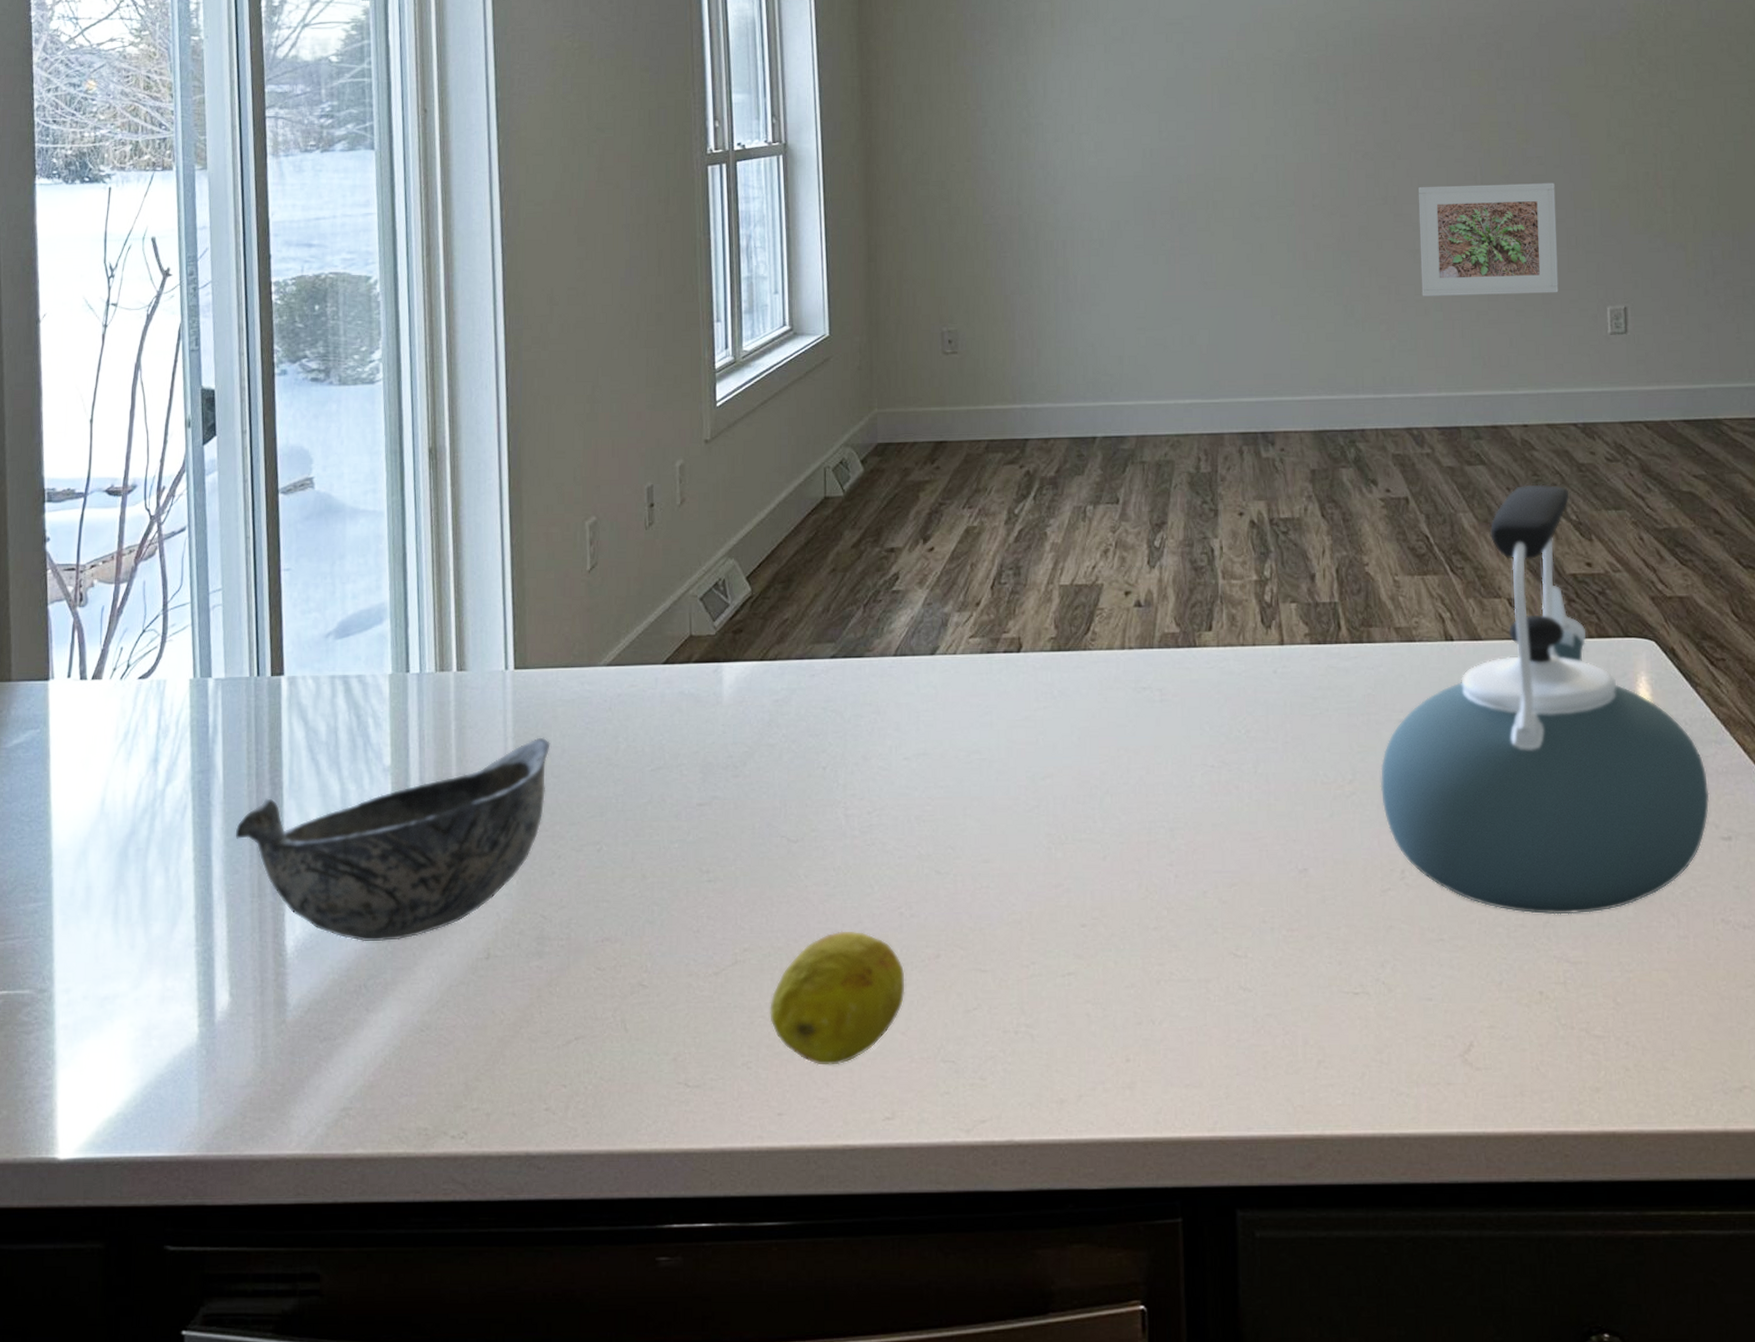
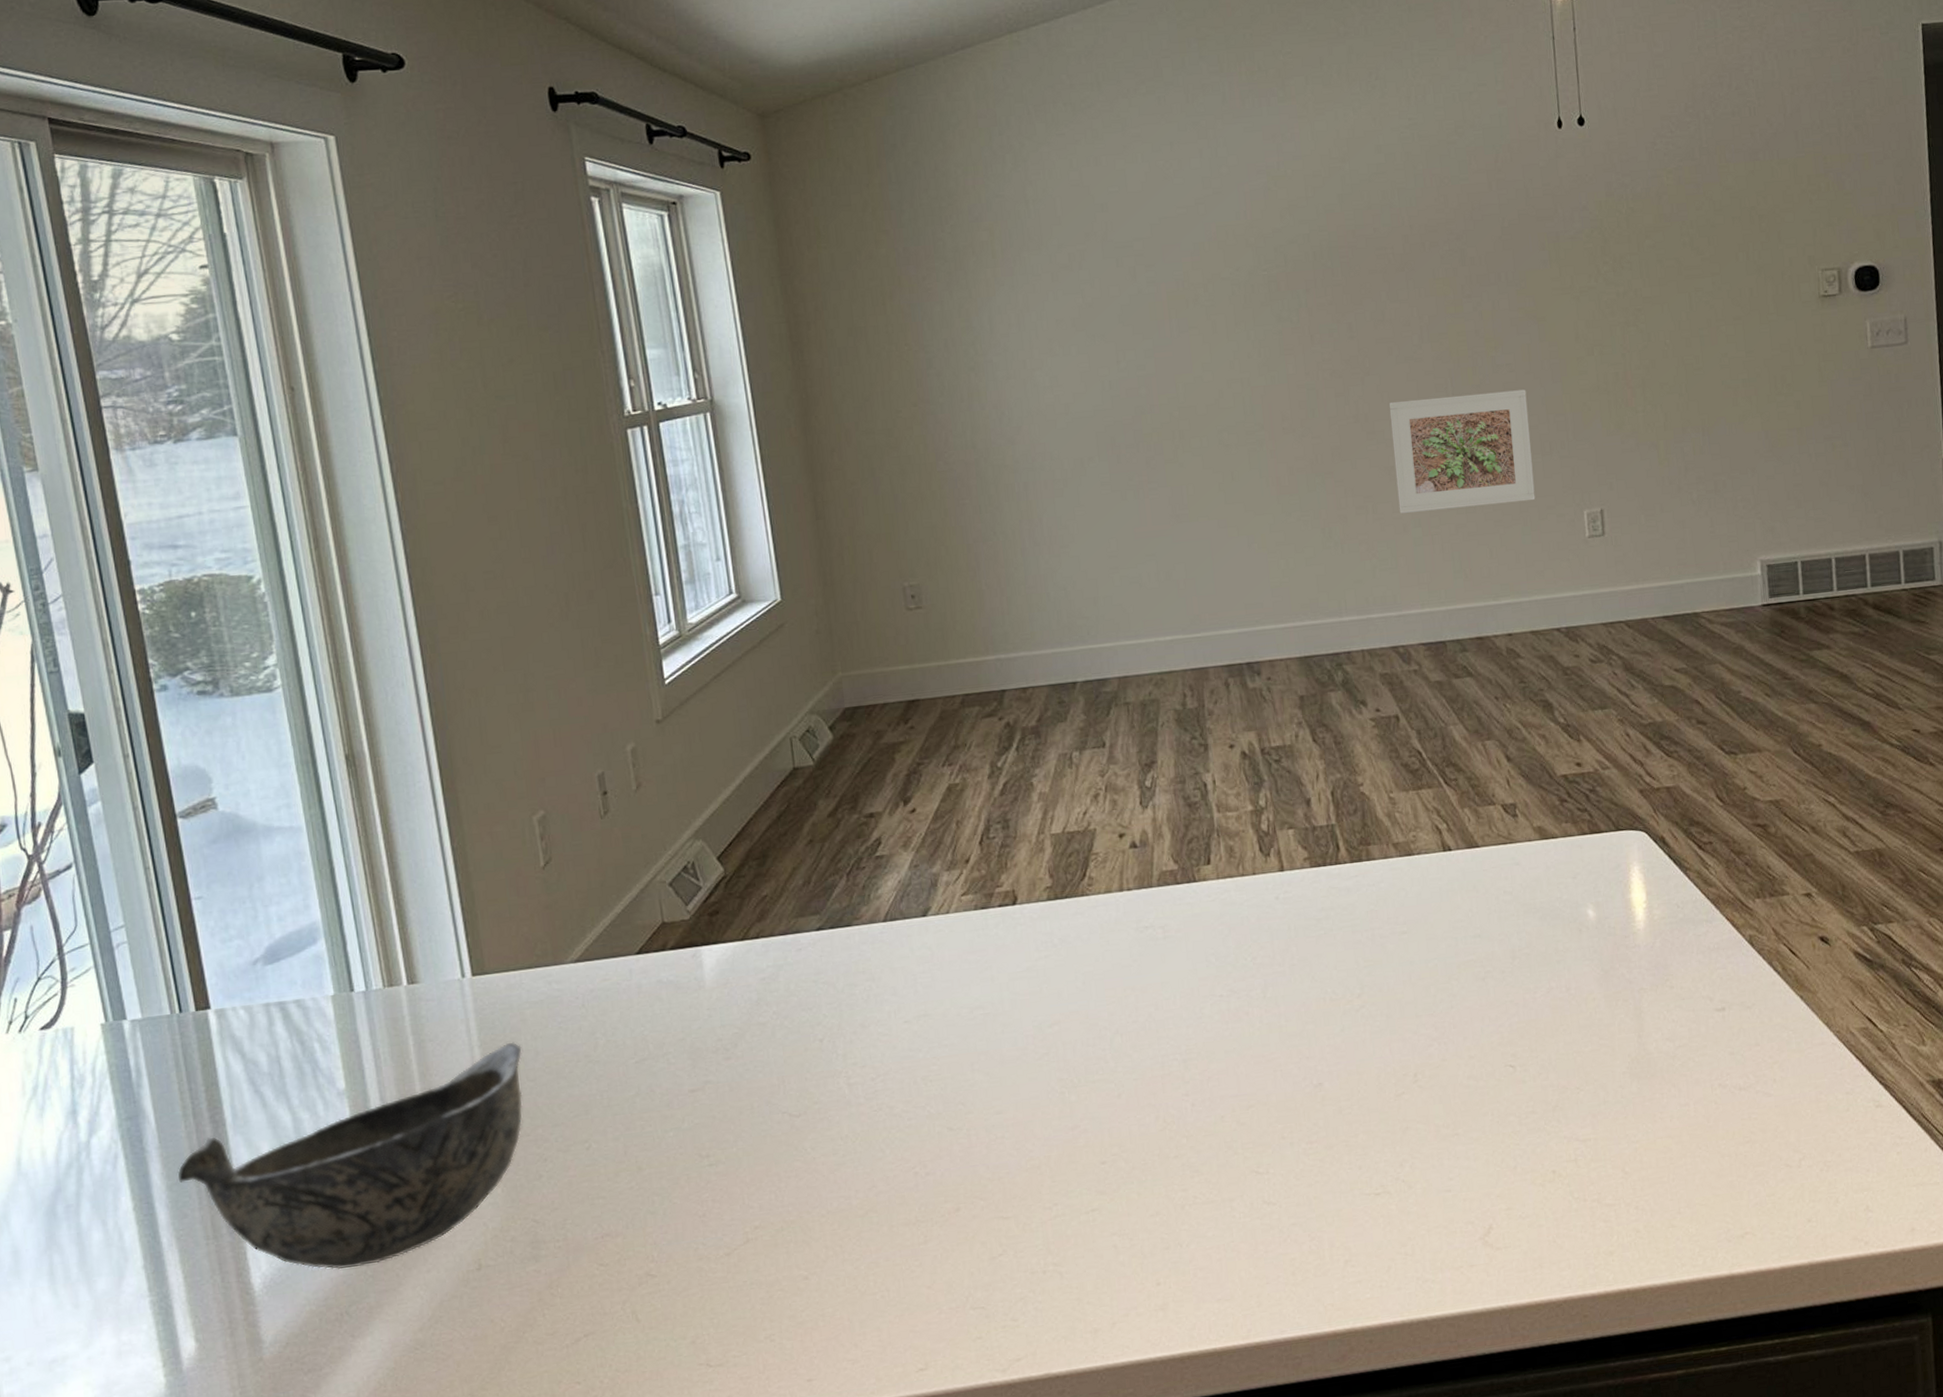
fruit: present [770,931,905,1066] -> none [787,1195,928,1329]
kettle: present [1380,484,1709,915] -> none [1388,690,1703,1100]

